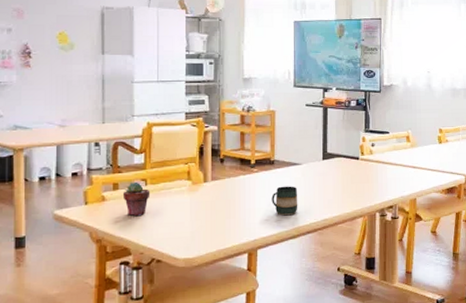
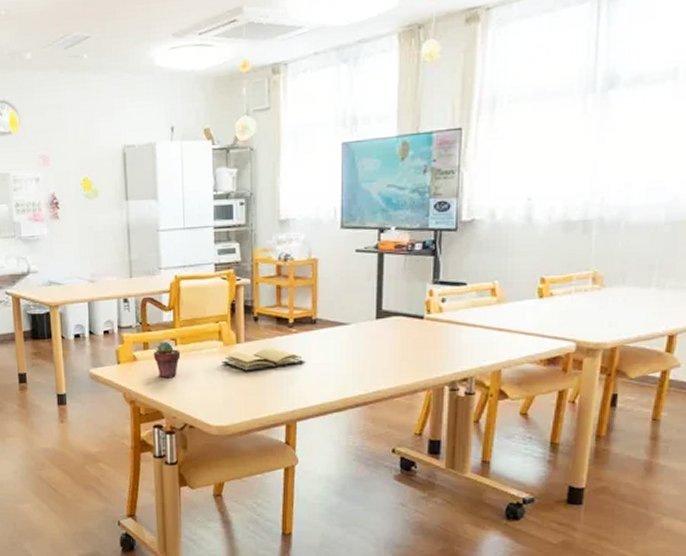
book: none [190,185,265,208] -> present [222,347,306,372]
mug: present [272,186,298,216] -> none [313,350,345,385]

